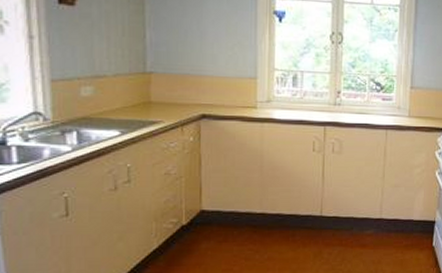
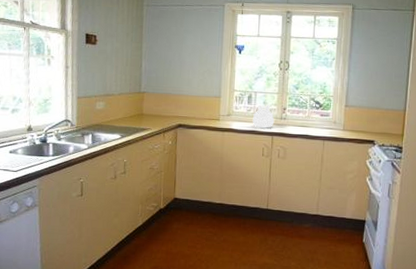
kettle: none [299,87,327,117] -> present [252,104,275,128]

